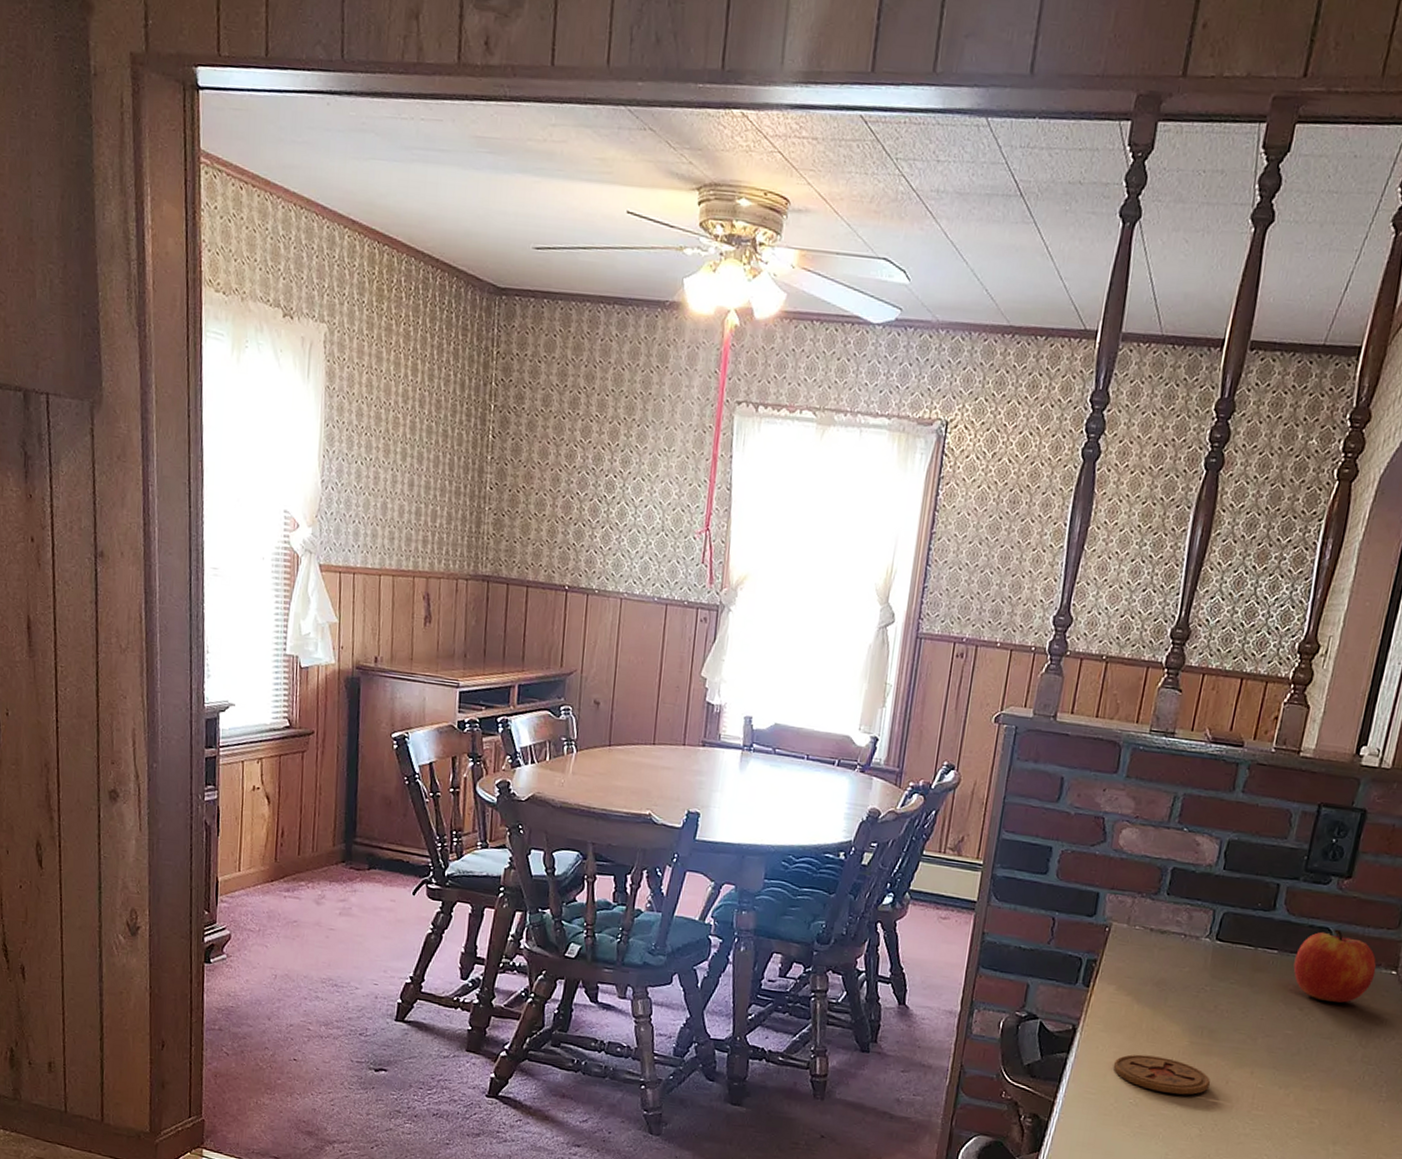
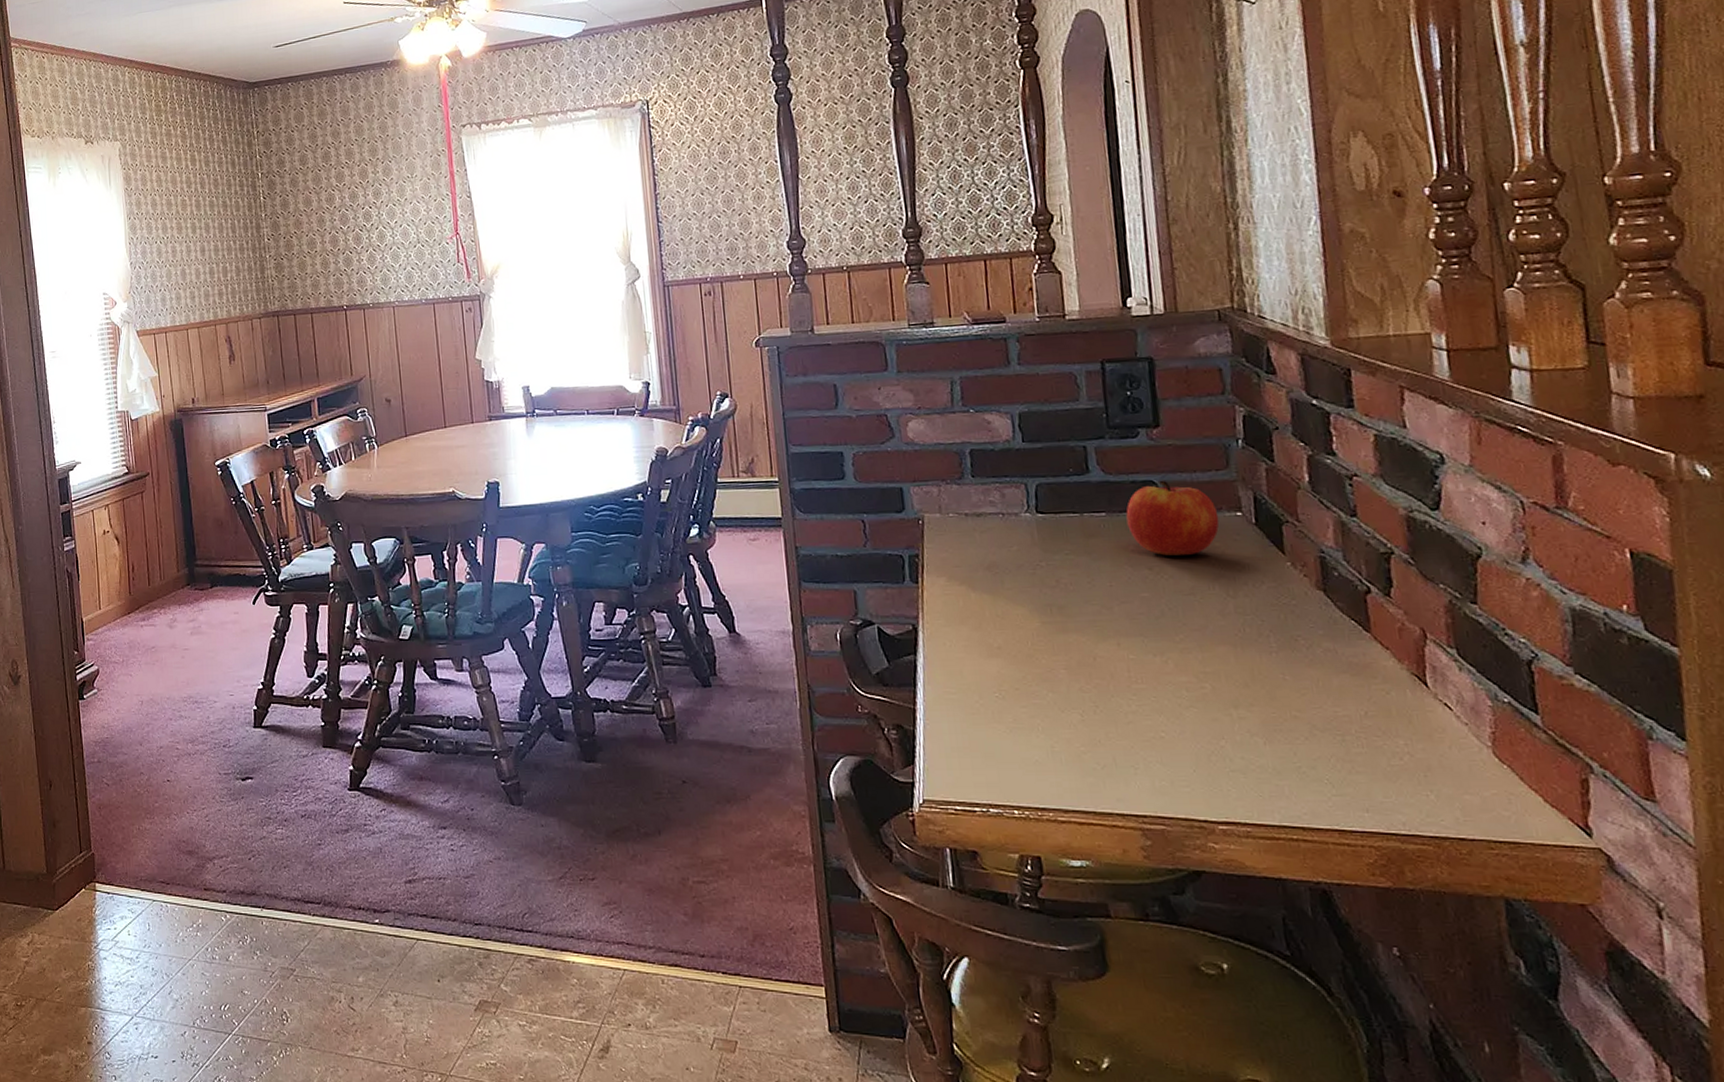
coaster: present [1113,1054,1211,1095] -> none [966,643,1078,680]

